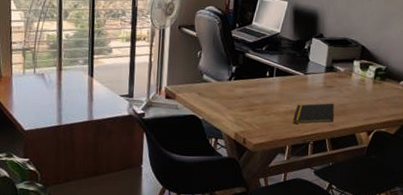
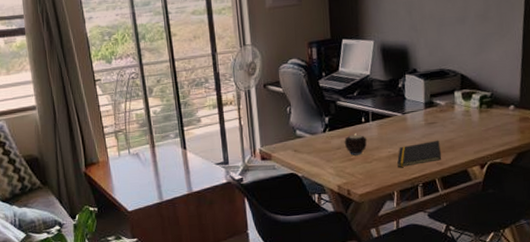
candle: none [247,85,269,107] -> present [344,133,367,156]

